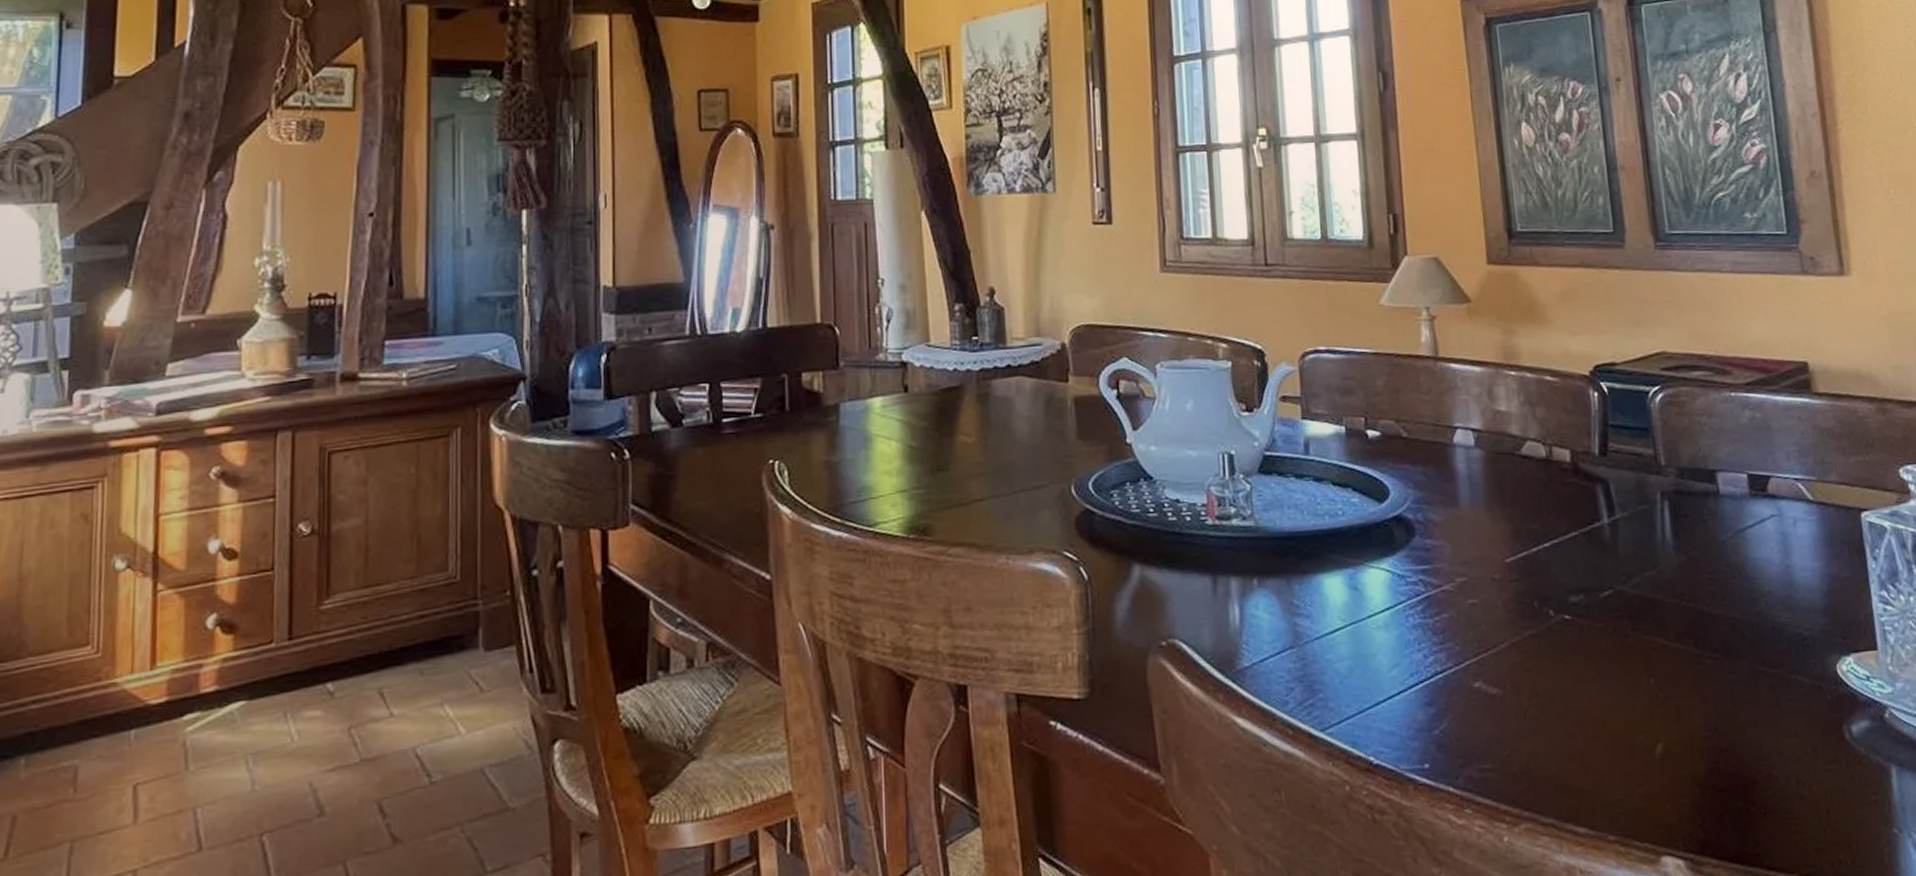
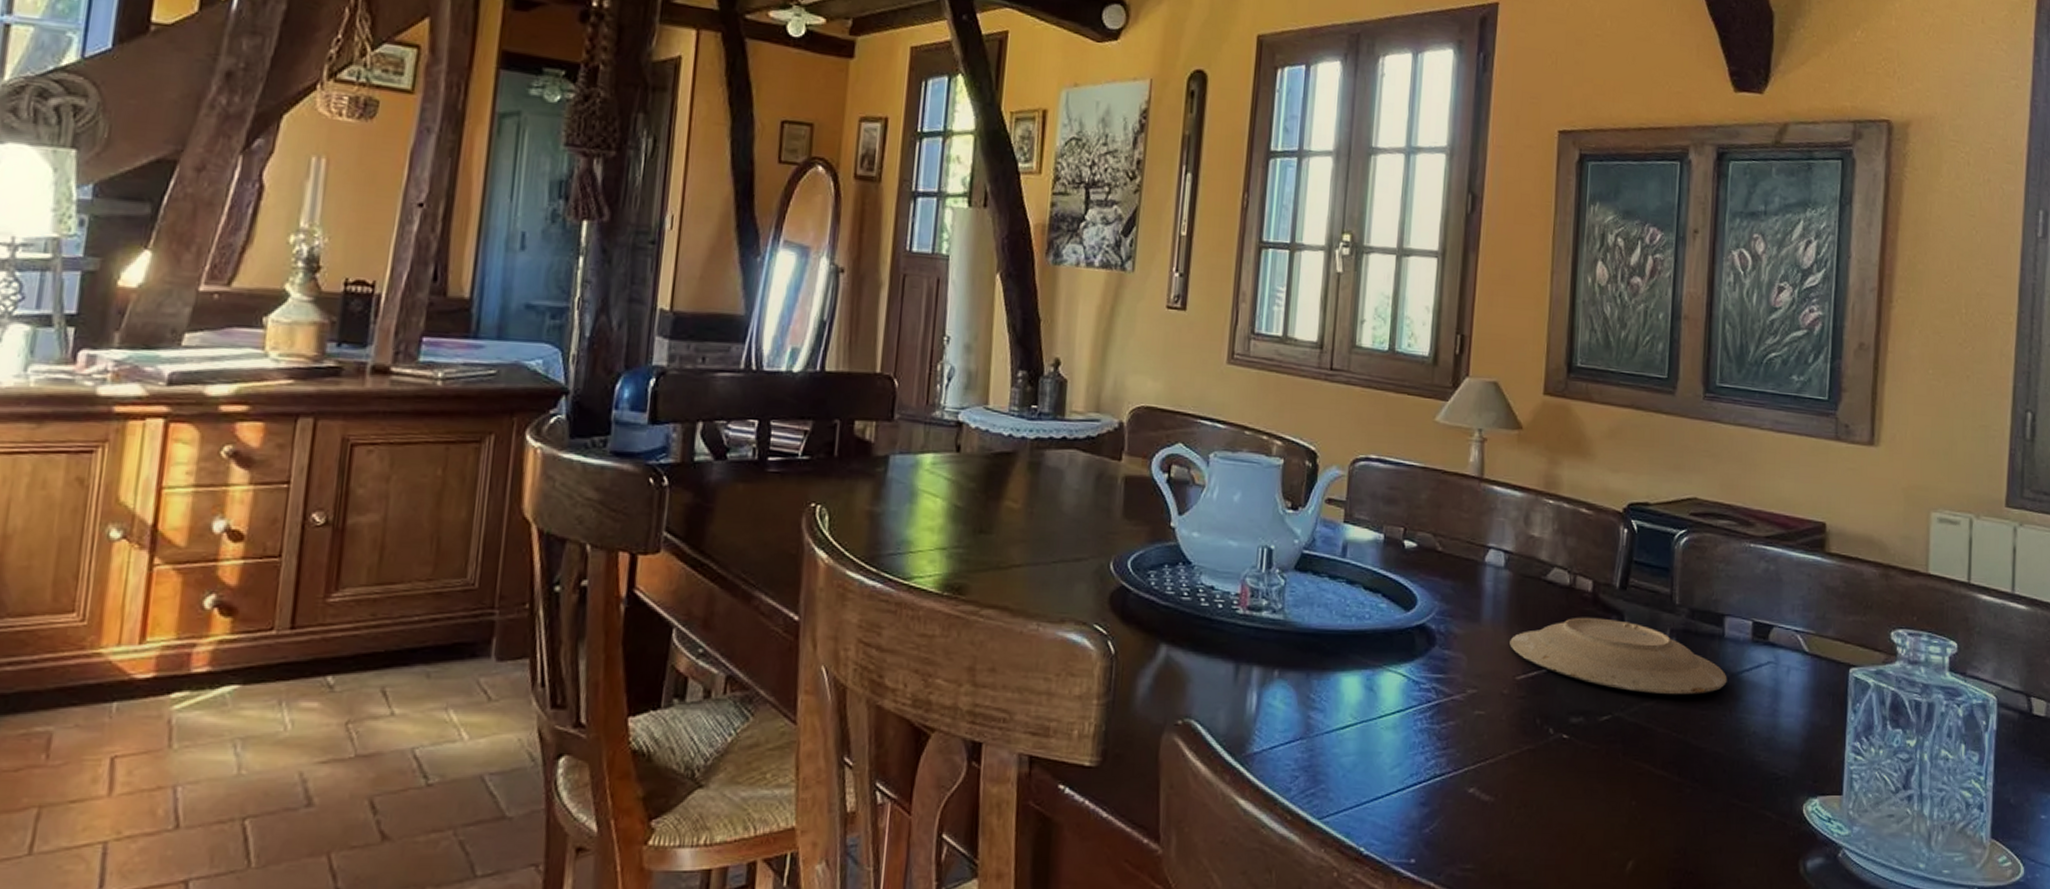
plate: none [1492,488,1731,562] -> present [1510,617,1727,695]

